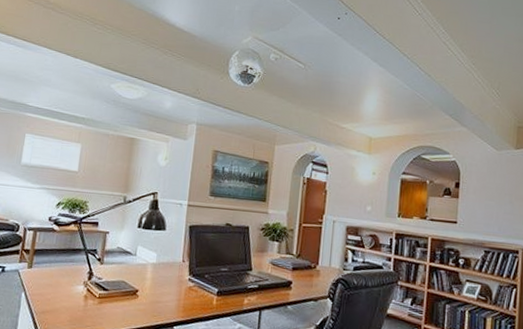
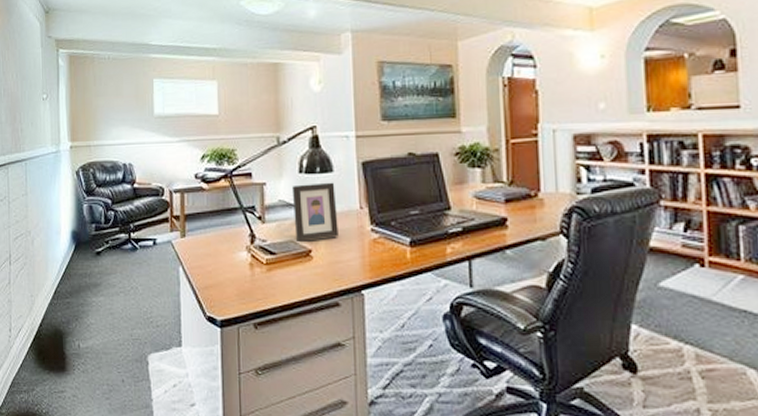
picture frame: none [126,237,165,283] -> present [291,182,338,241]

